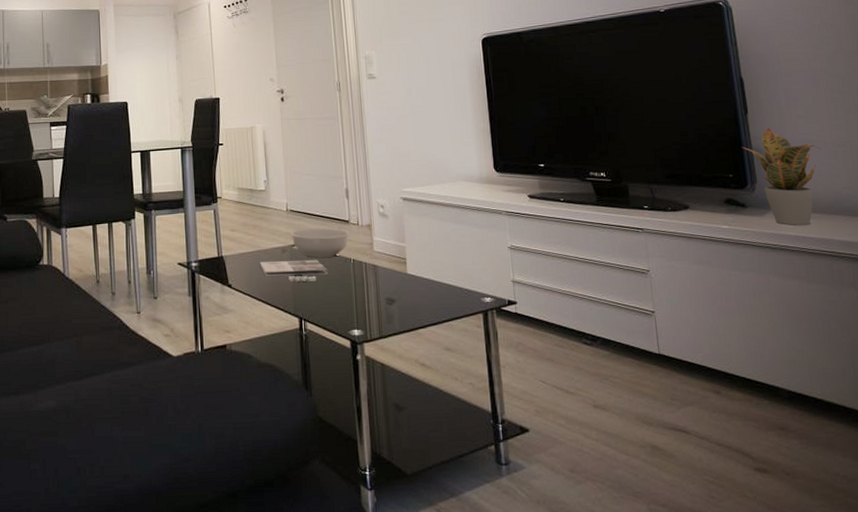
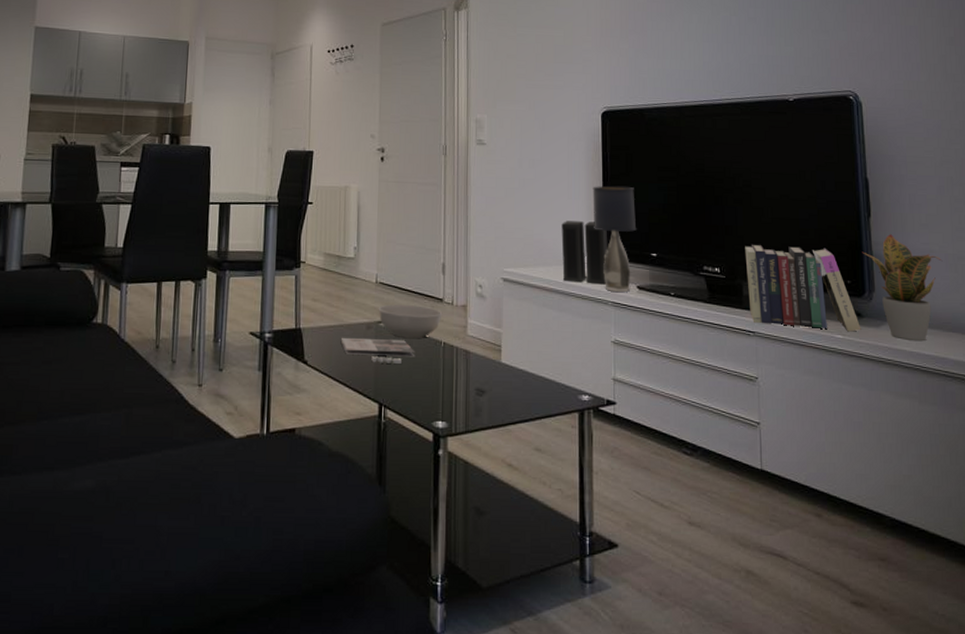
speaker: none [452,140,499,197] -> present [561,221,608,285]
table lamp: none [479,104,524,203] -> present [593,186,637,293]
books: none [628,146,746,222] -> present [745,244,861,332]

